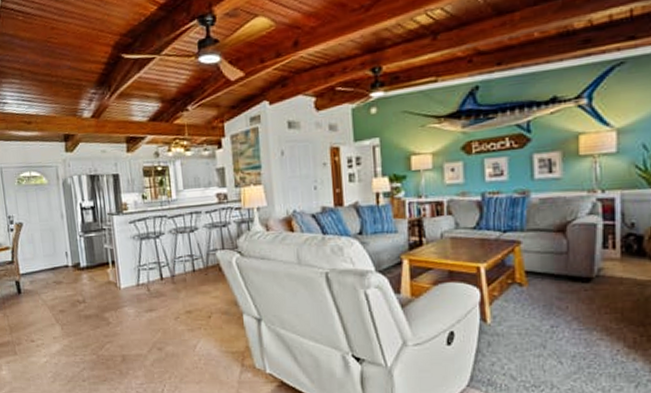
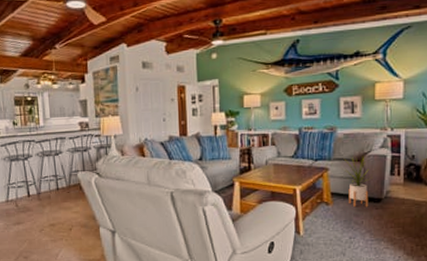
house plant: none [538,225,579,289] -> present [342,156,373,207]

